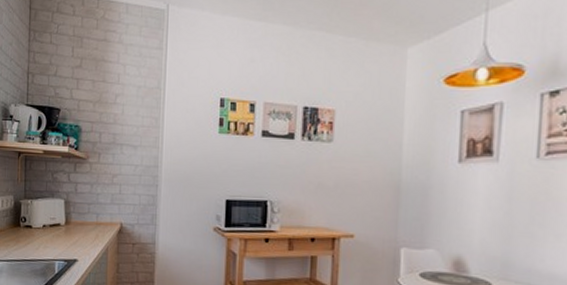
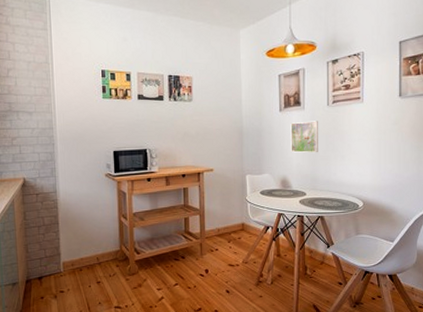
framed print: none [472,178,519,227] -> present [290,121,318,153]

